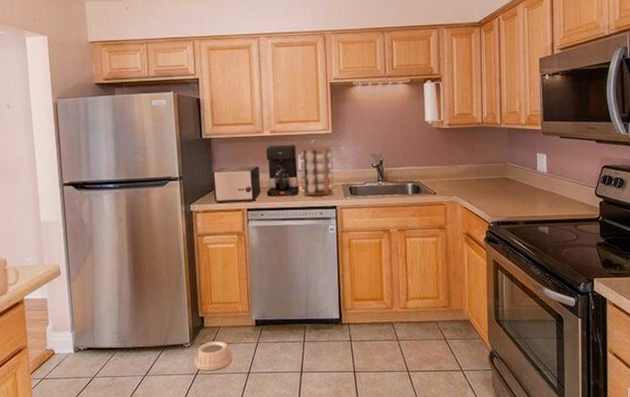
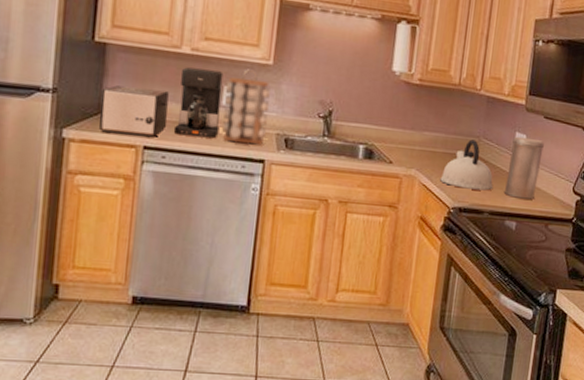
pet bowl: present [194,341,233,372] -> none [36,319,93,360]
kettle: none [478,165,524,206] -> present [440,139,493,191]
canister: none [533,156,563,208] -> present [503,136,544,200]

